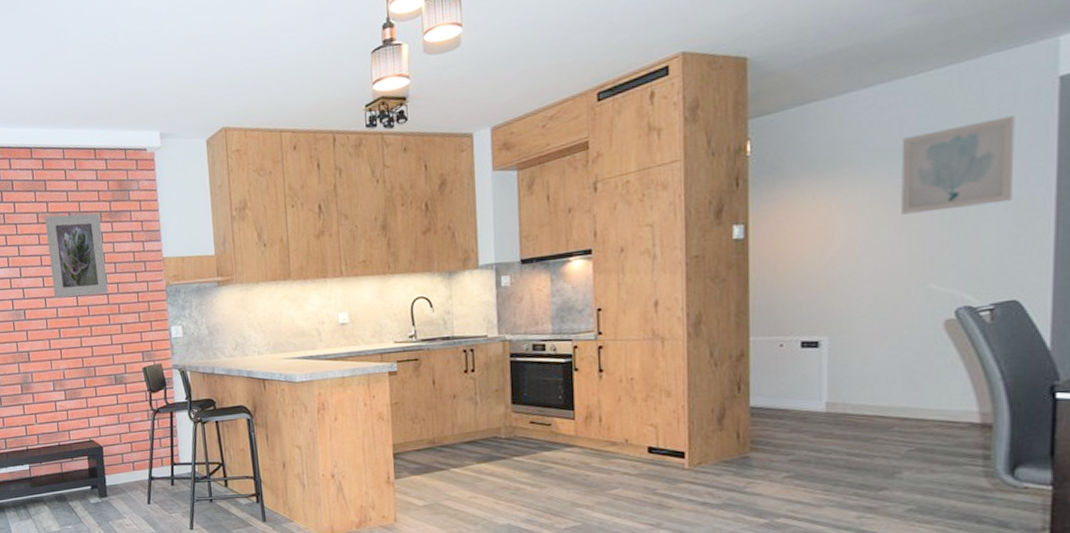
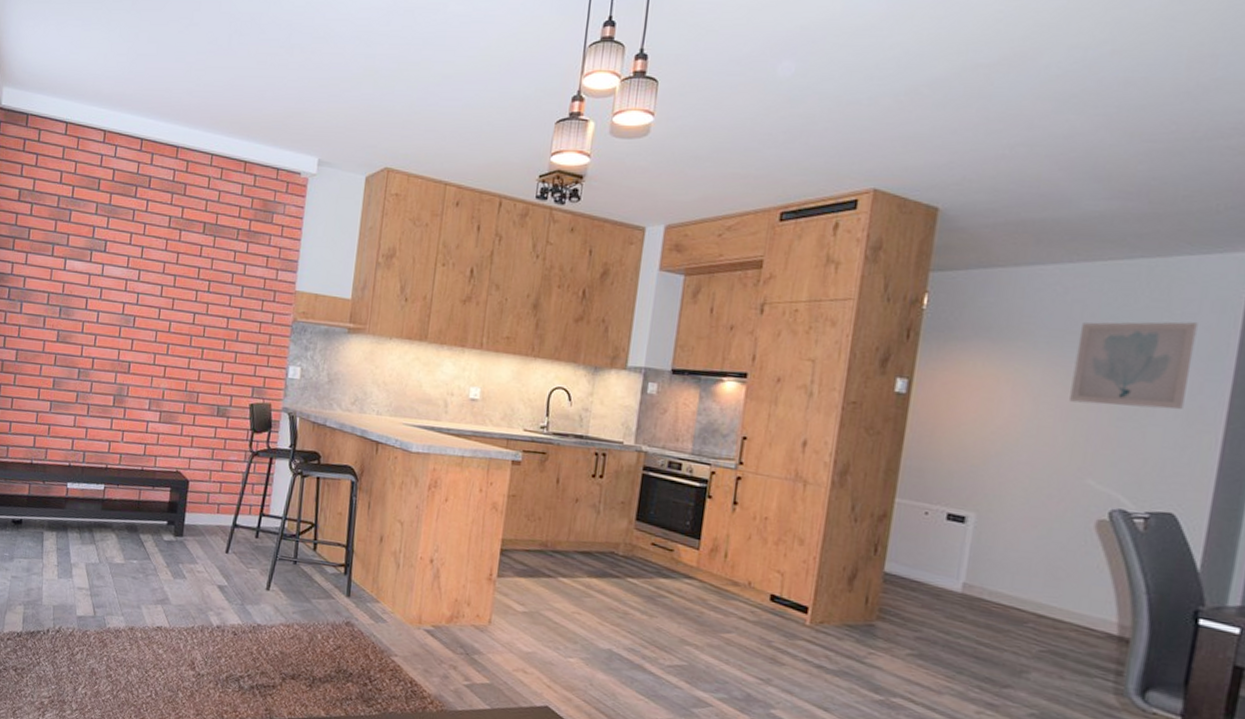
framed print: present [44,213,109,298] -> none [170,221,237,317]

